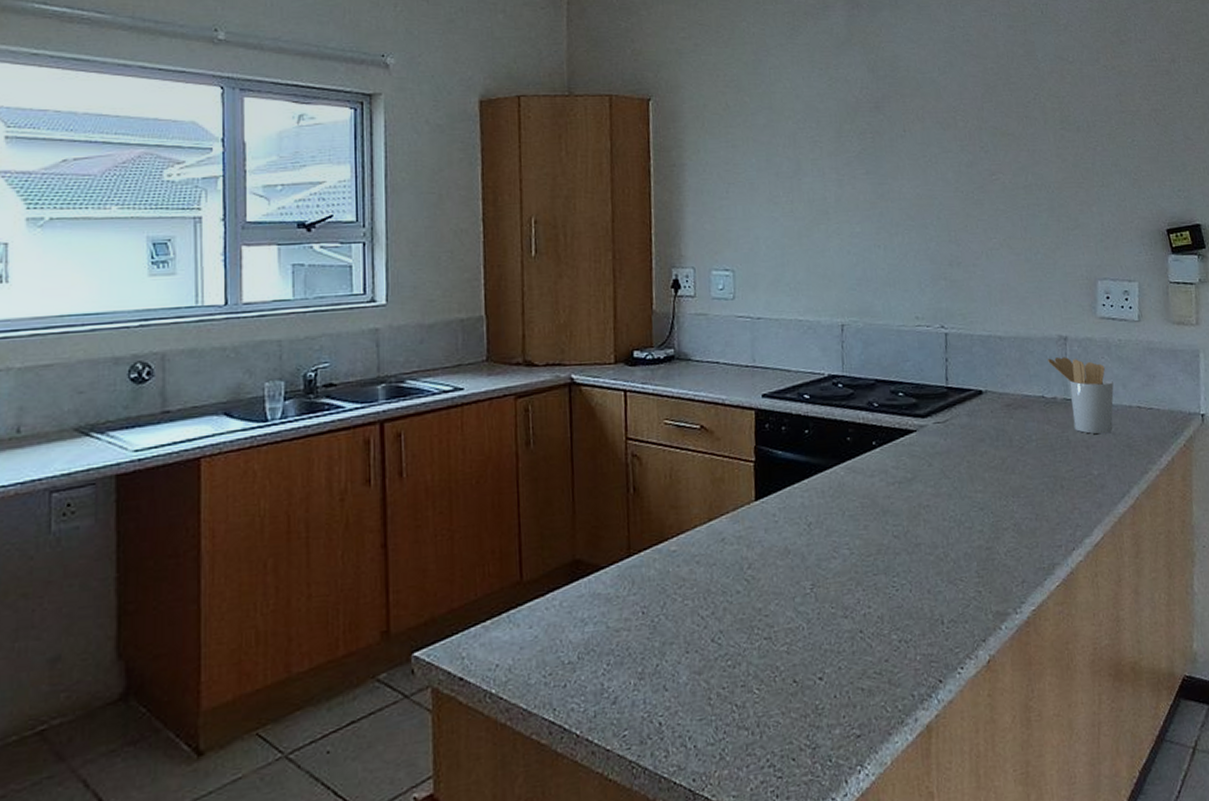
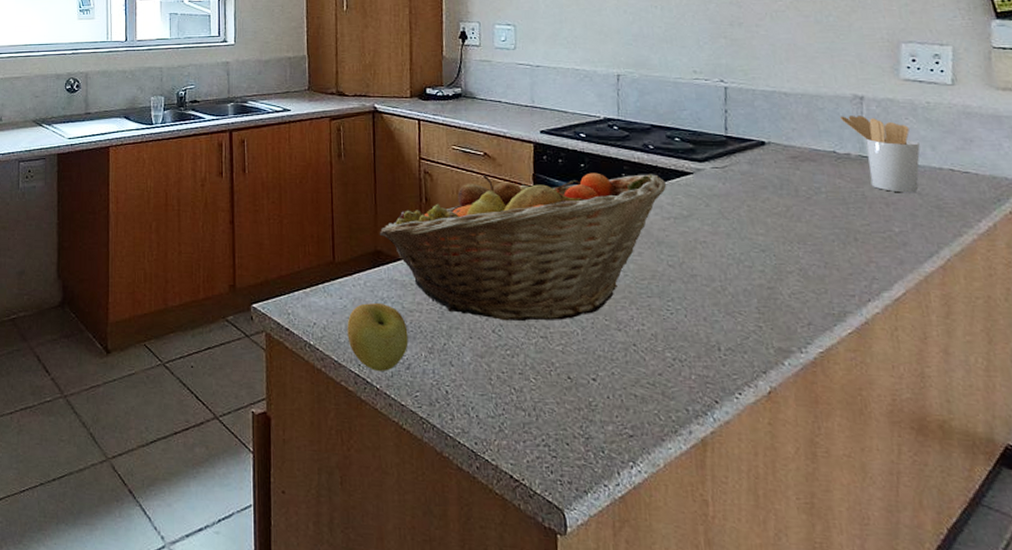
apple: none [538,626,615,713] -> present [347,303,408,371]
fruit basket: none [578,435,892,626] -> present [379,172,667,321]

